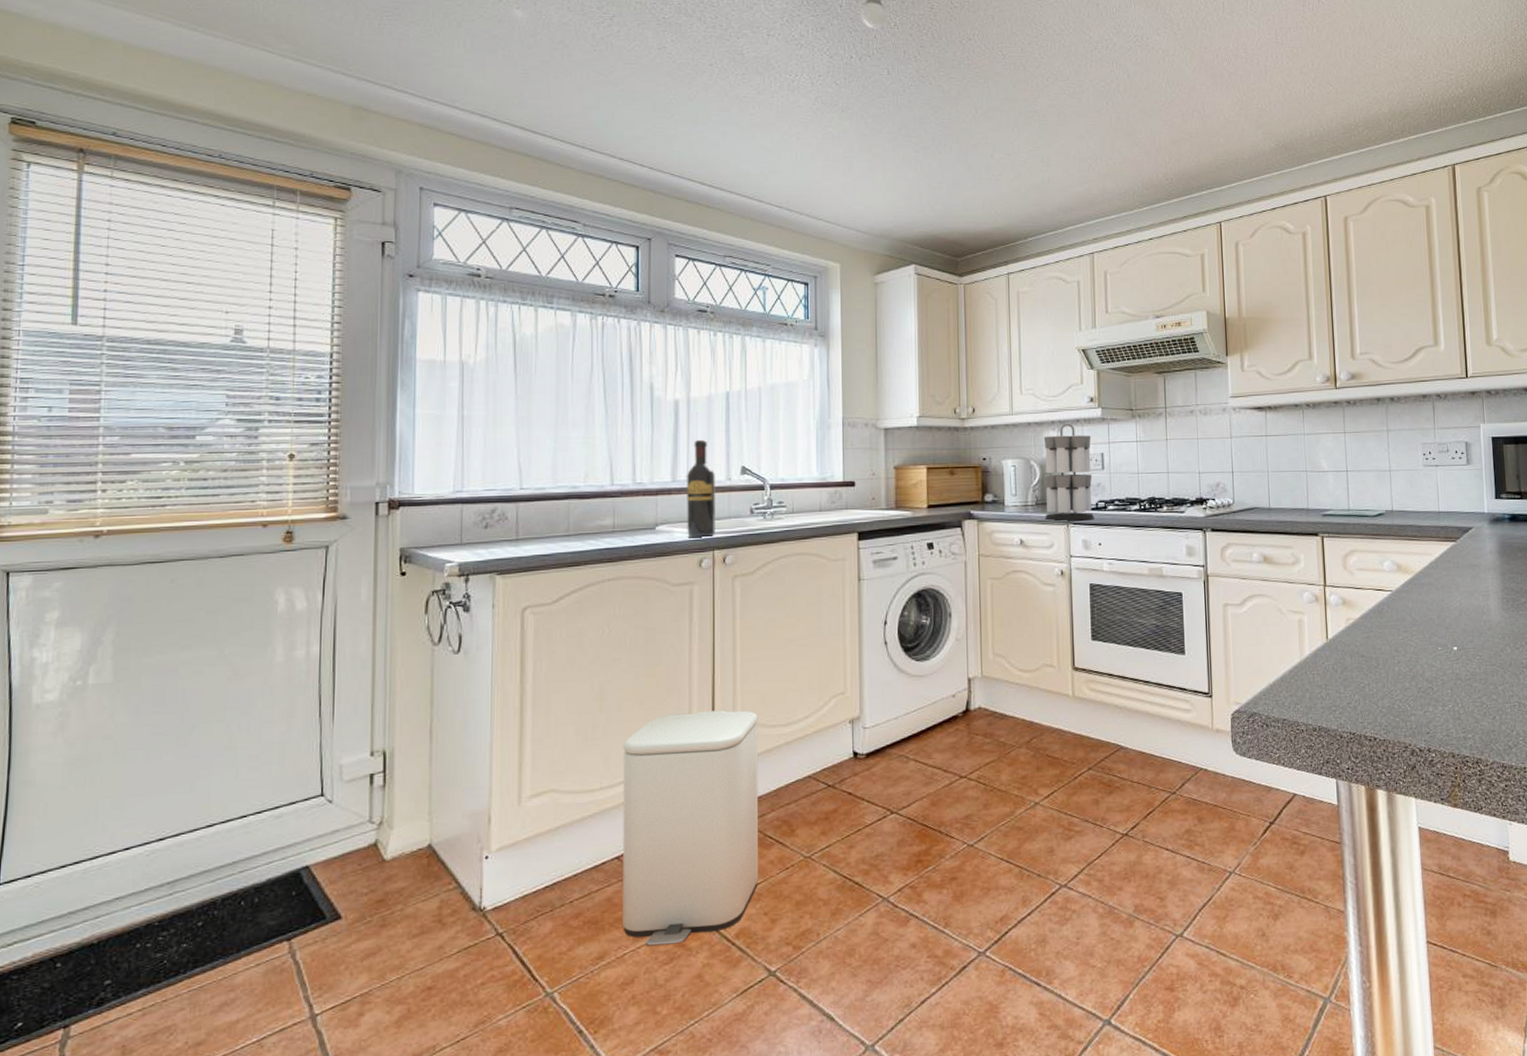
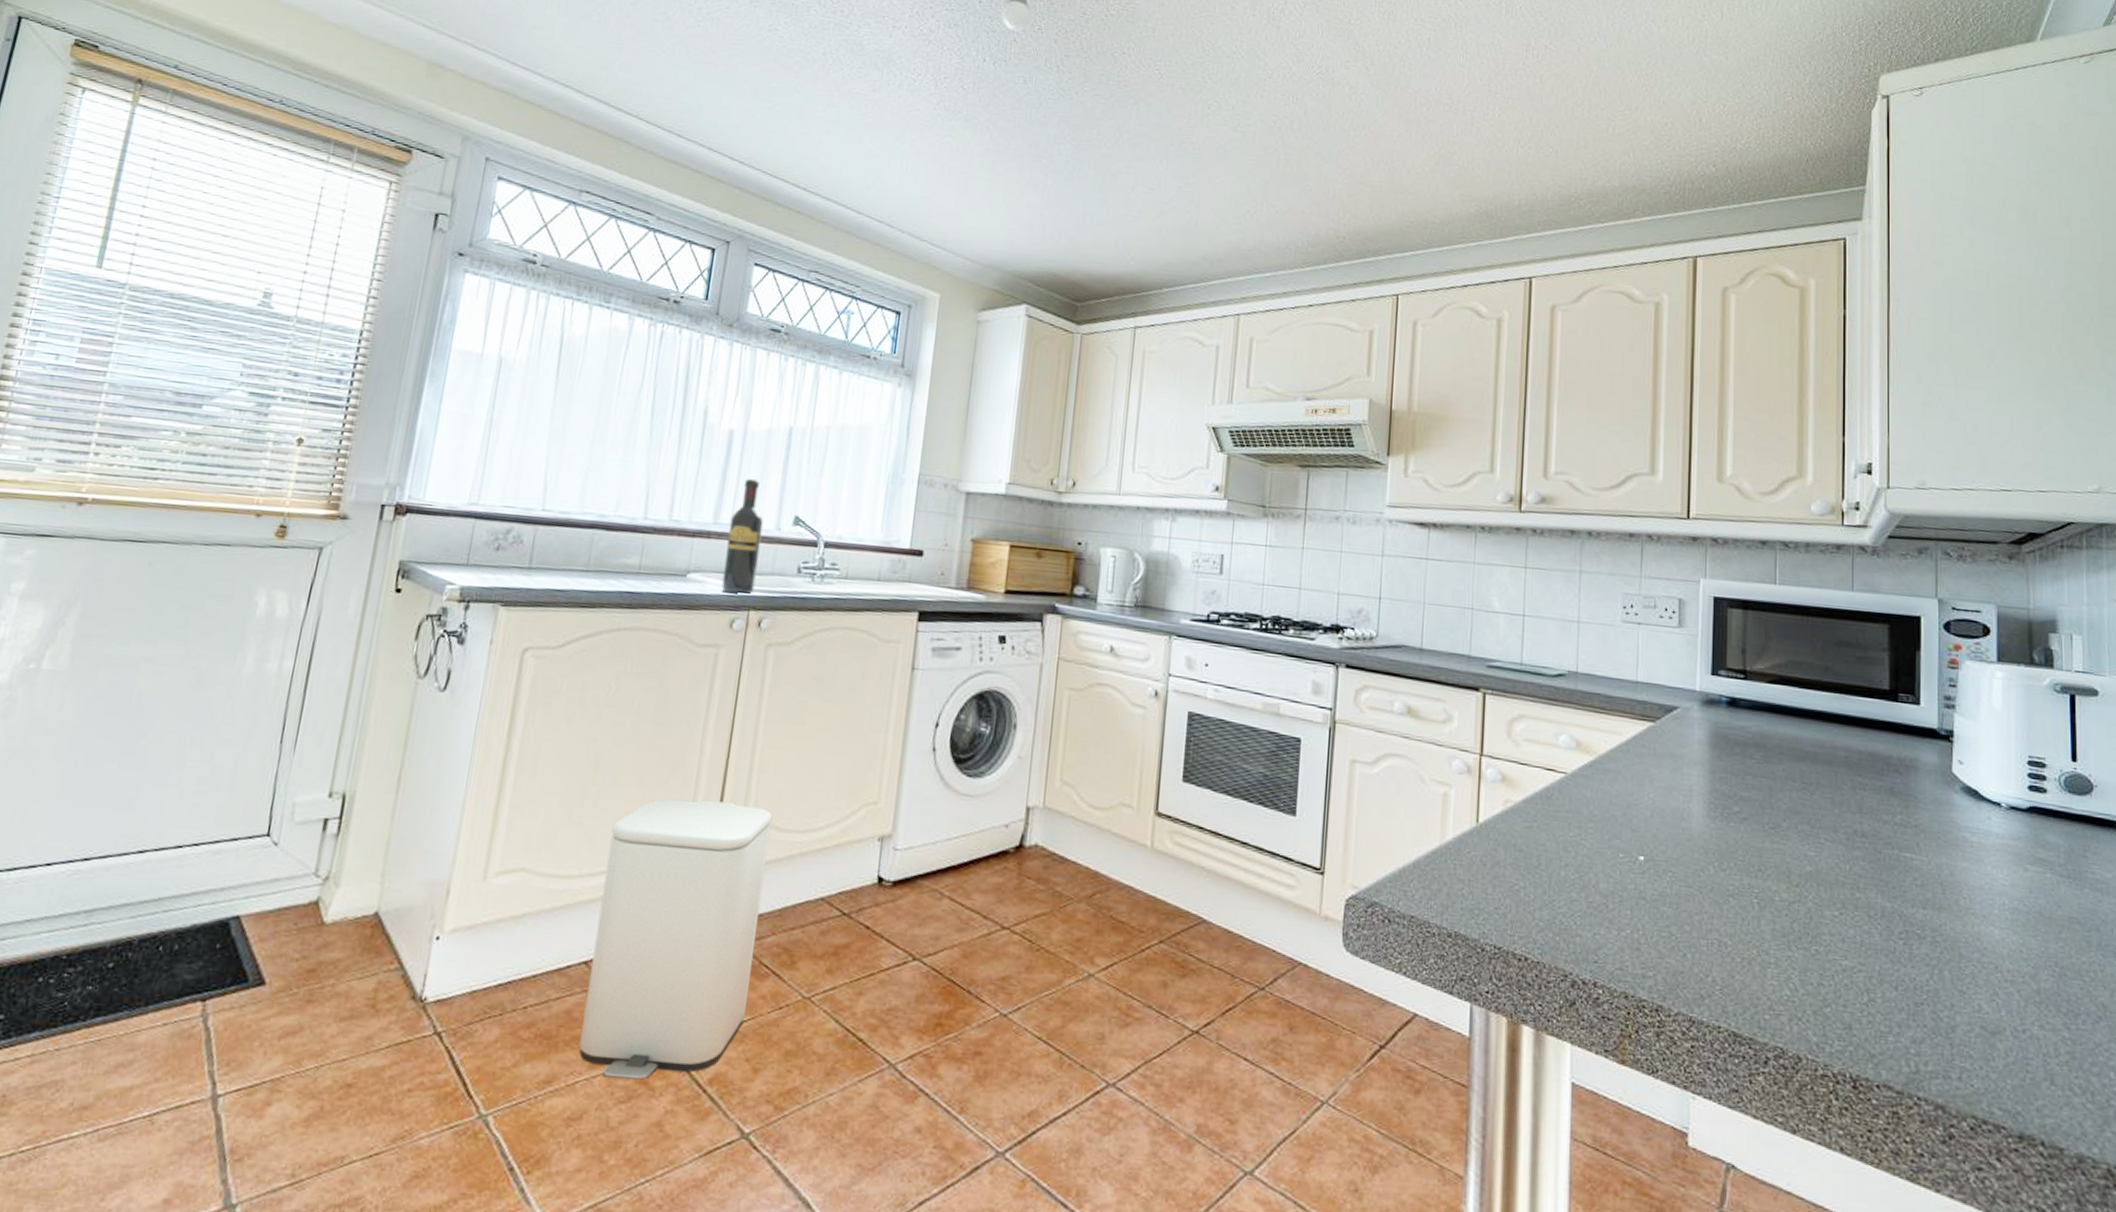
spice rack: present [1043,423,1094,522] -> none [1143,512,1211,634]

